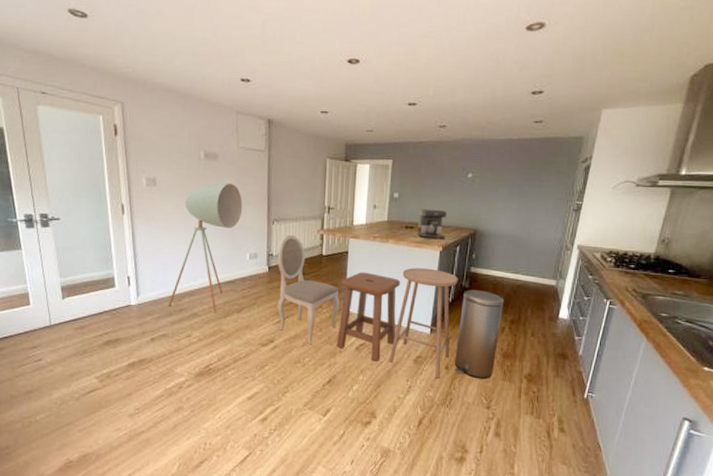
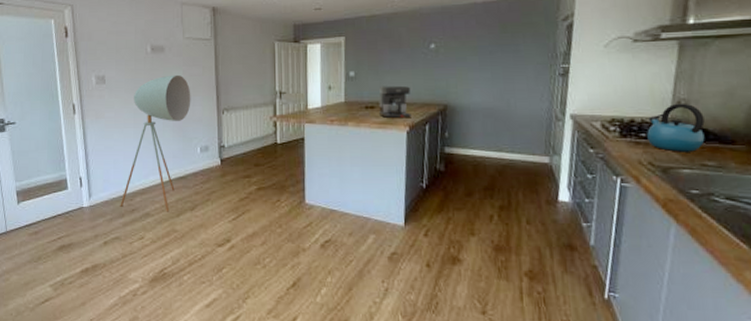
dining chair: present [277,234,340,345] -> none [229,123,300,244]
stool: present [336,272,401,362] -> none [298,159,366,260]
stool: present [389,268,458,379] -> none [359,151,431,279]
pedal bin: present [454,290,505,379] -> none [436,173,489,278]
kettle: none [635,241,680,283] -> present [647,103,705,152]

